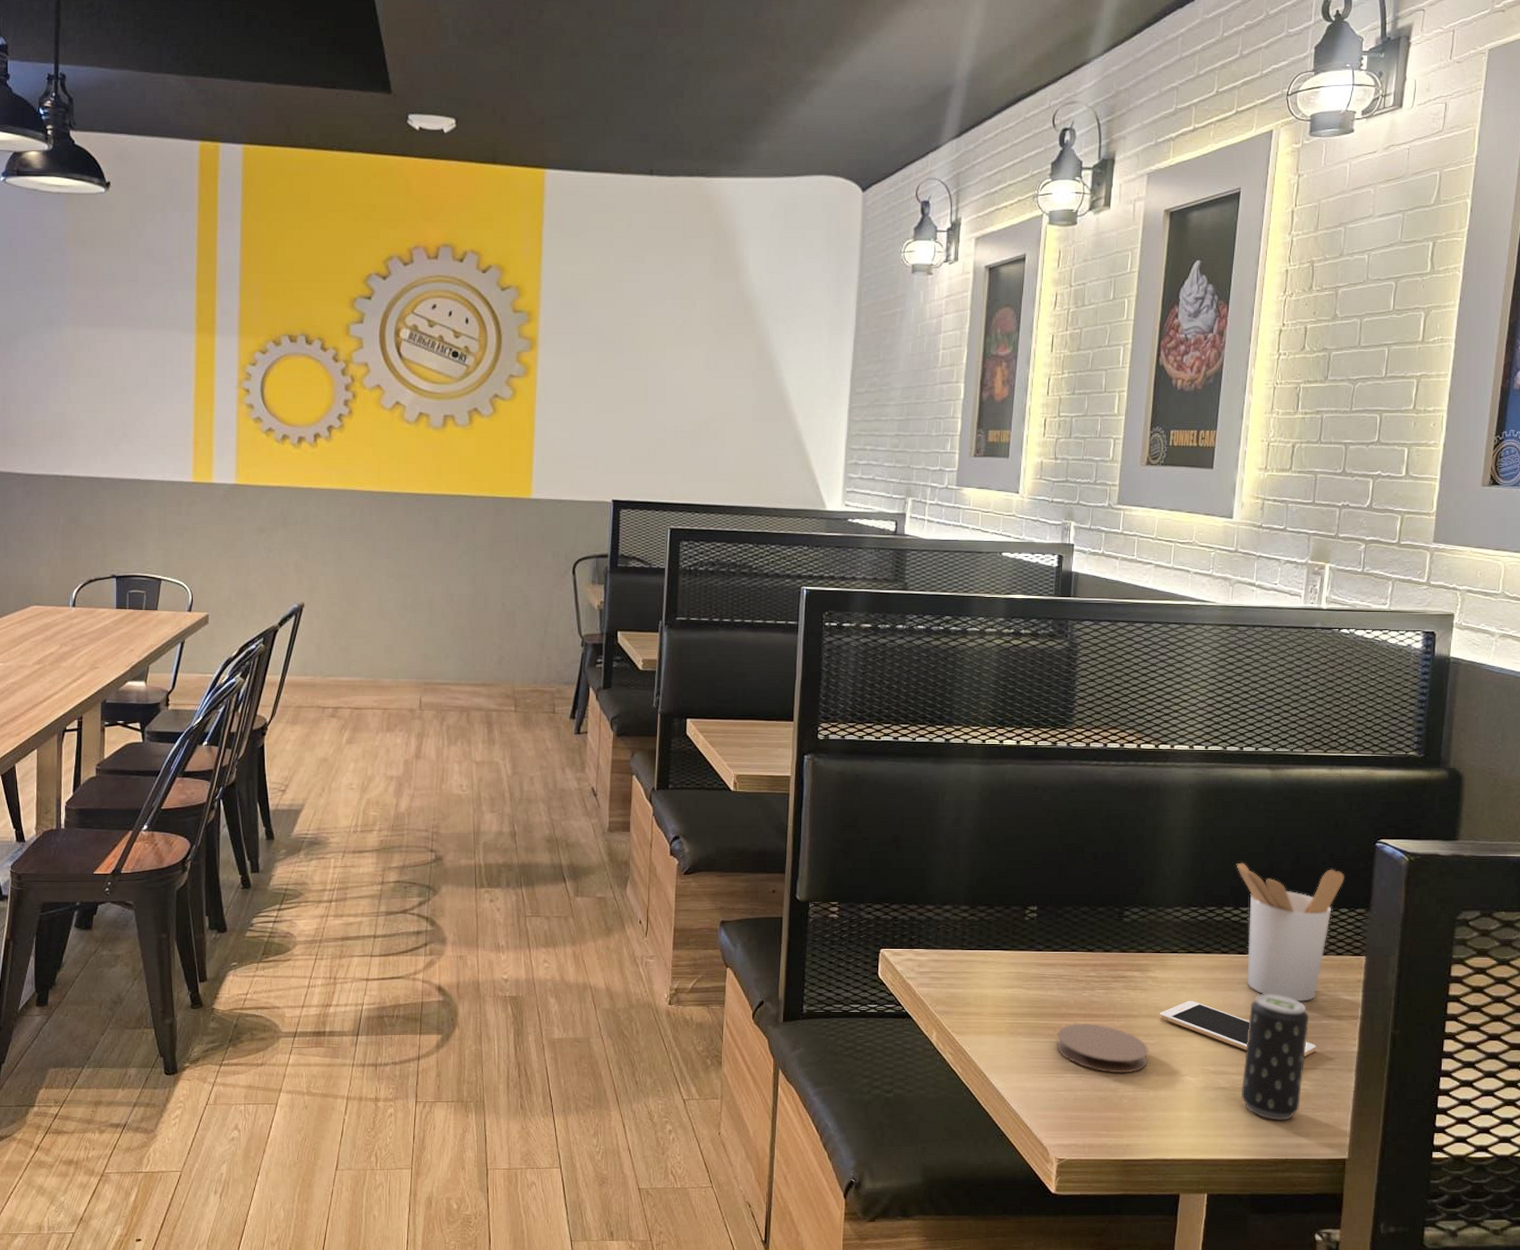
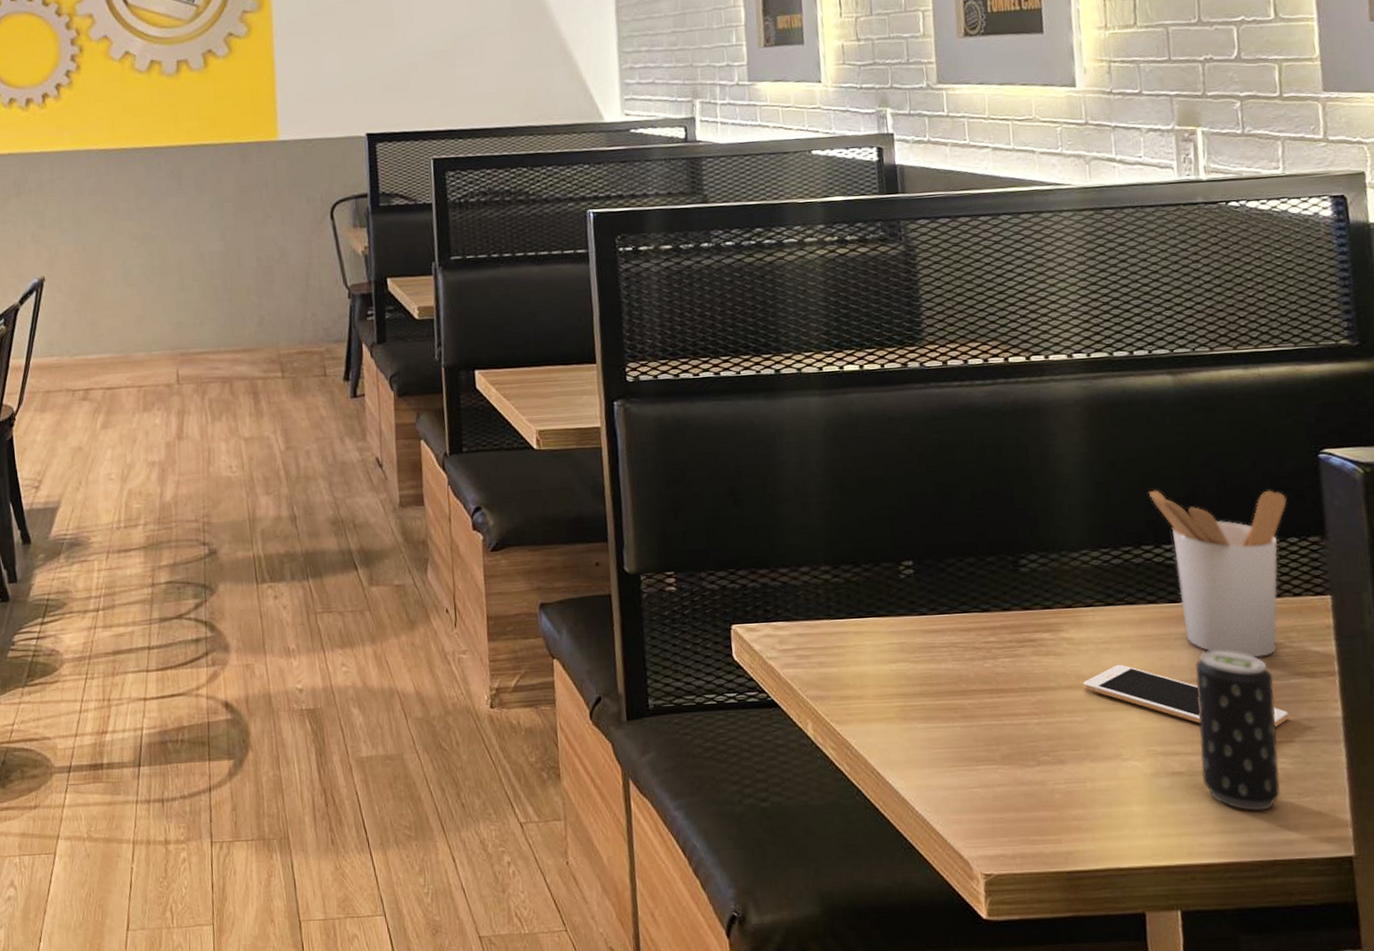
coaster: present [1056,1024,1148,1073] -> none [960,701,1079,762]

